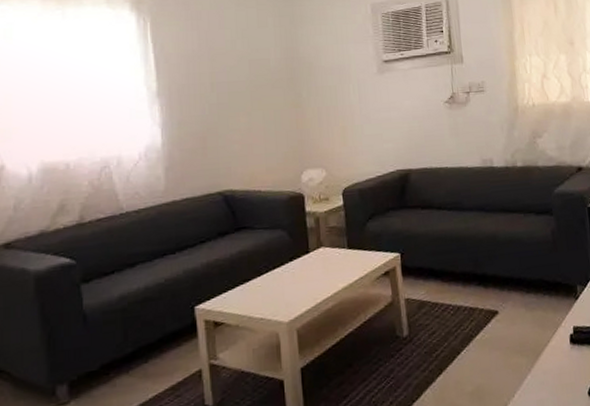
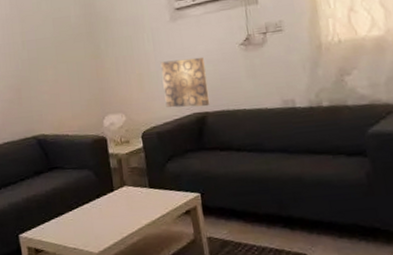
wall art: none [365,112,414,164] -> present [160,57,210,108]

